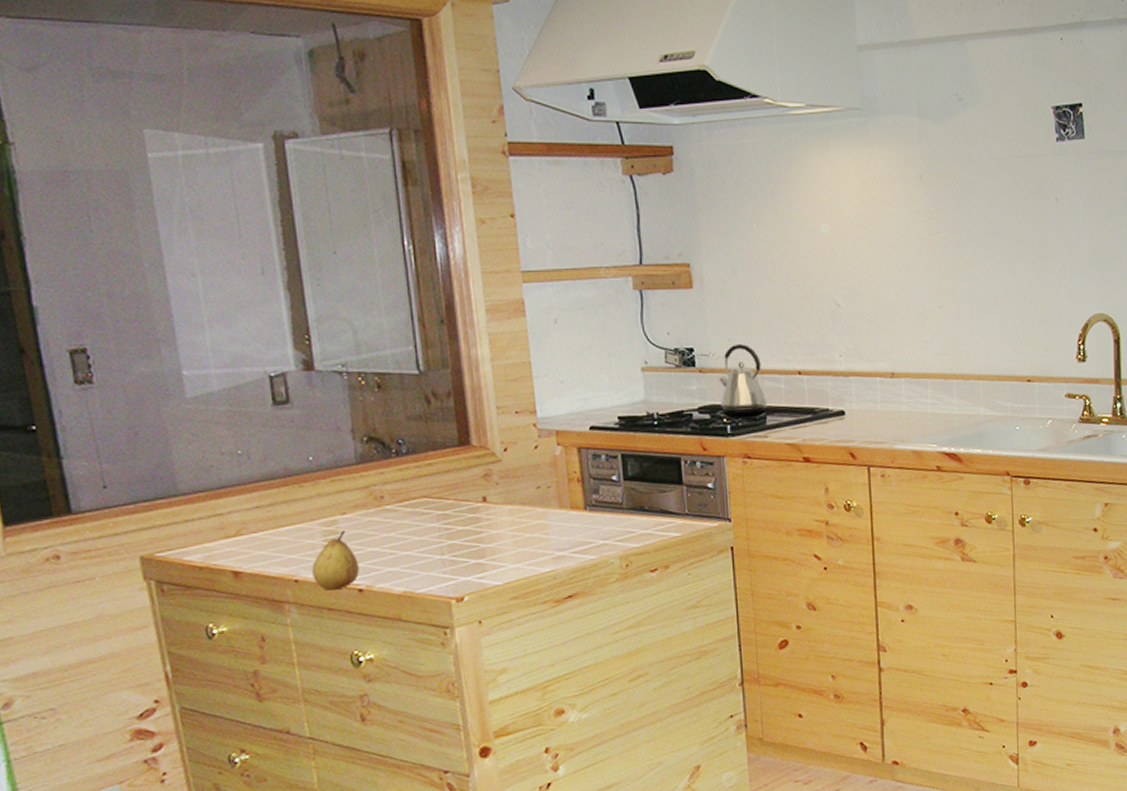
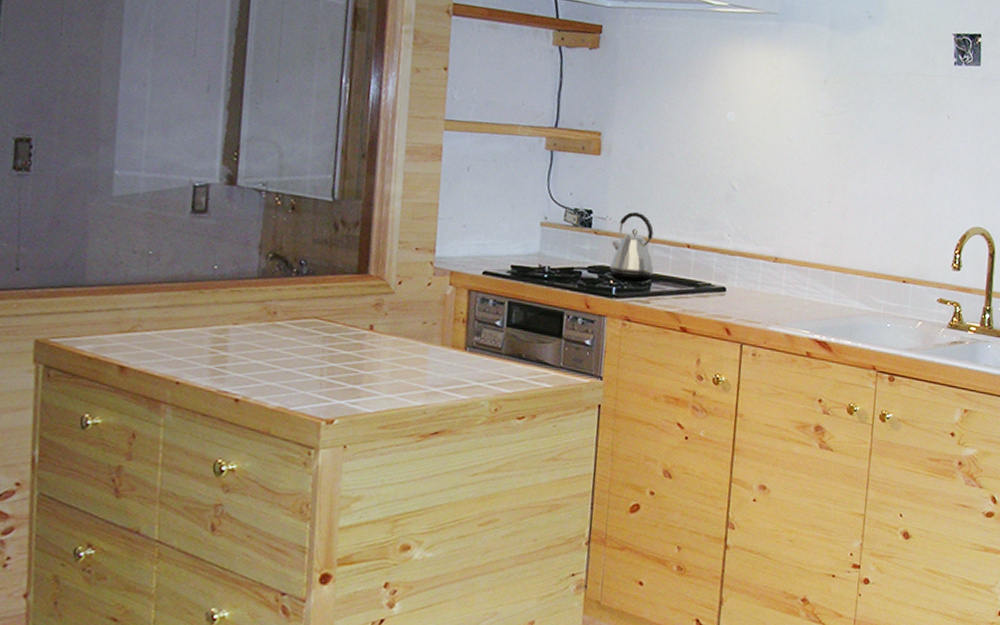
fruit: present [312,531,359,591] -> none [194,340,240,397]

